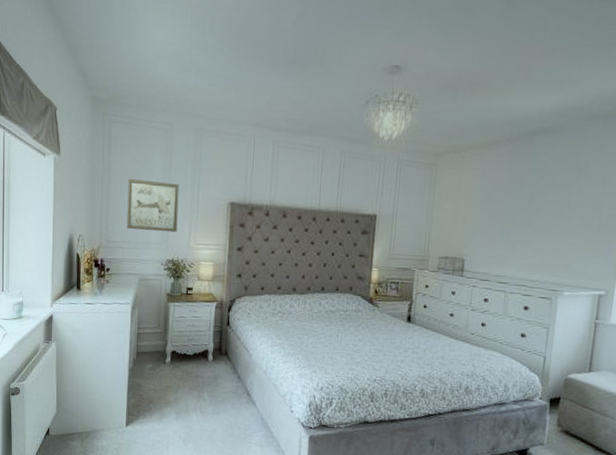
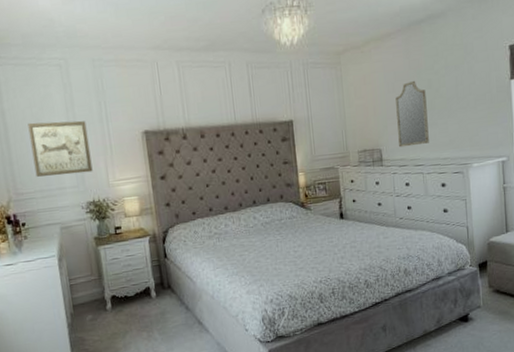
home mirror: none [484,193,525,262] -> present [395,80,429,148]

